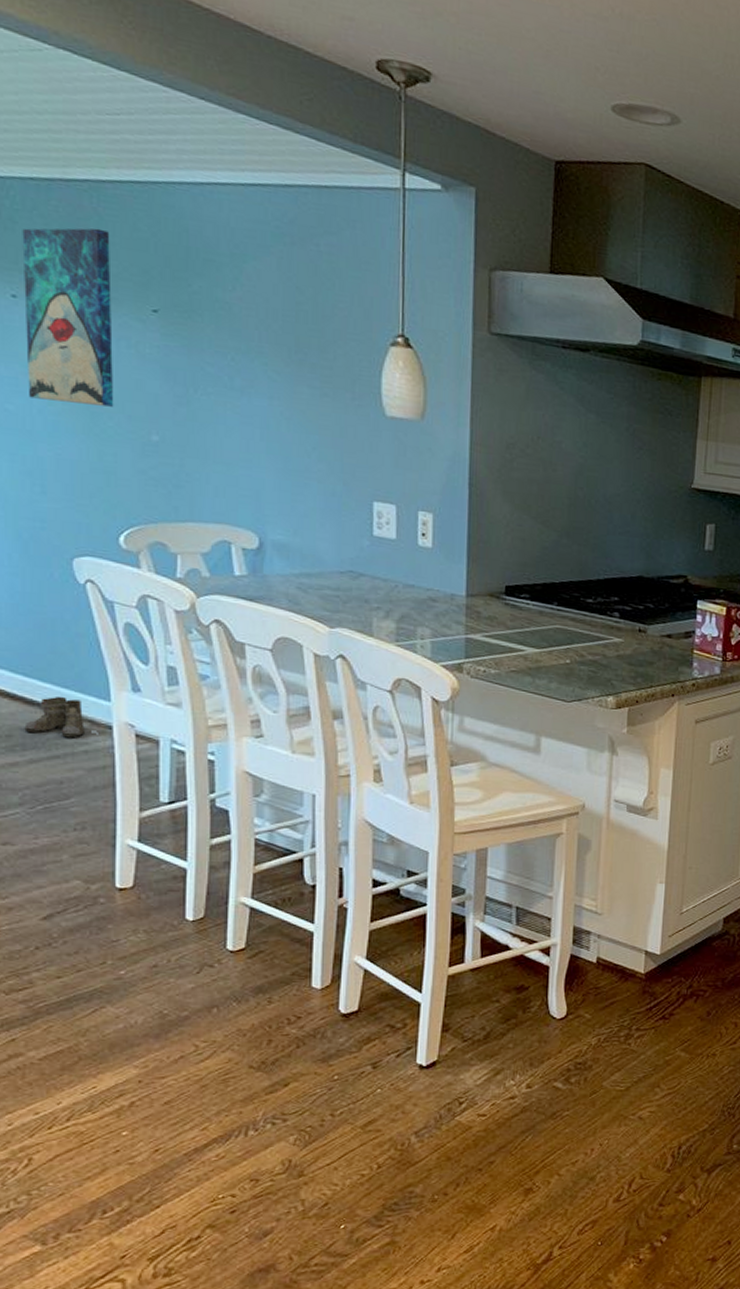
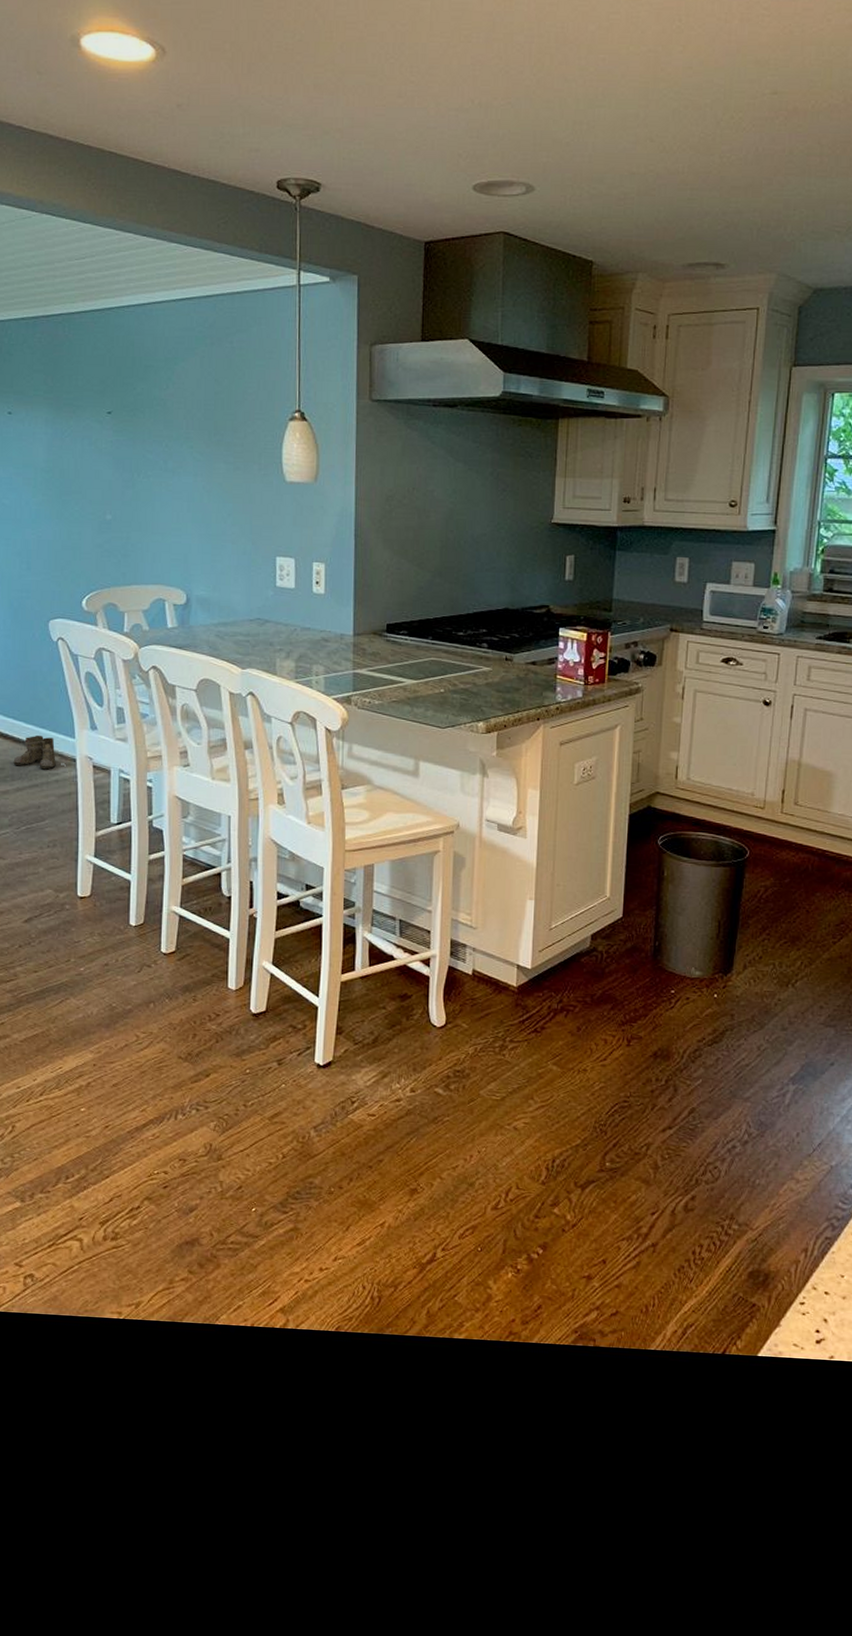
wall art: present [22,228,114,407] -> none [16,351,79,494]

